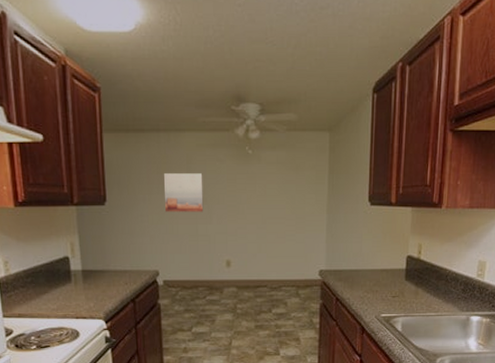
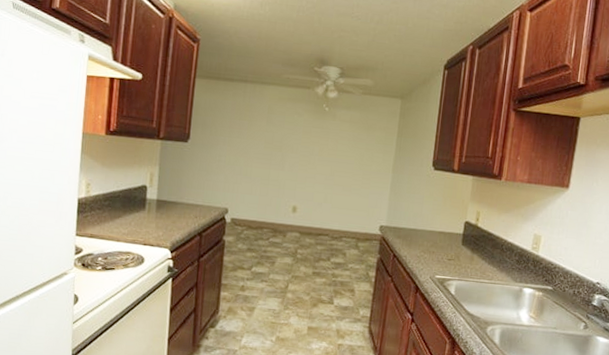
wall art: present [164,173,204,212] -> none [242,120,281,159]

